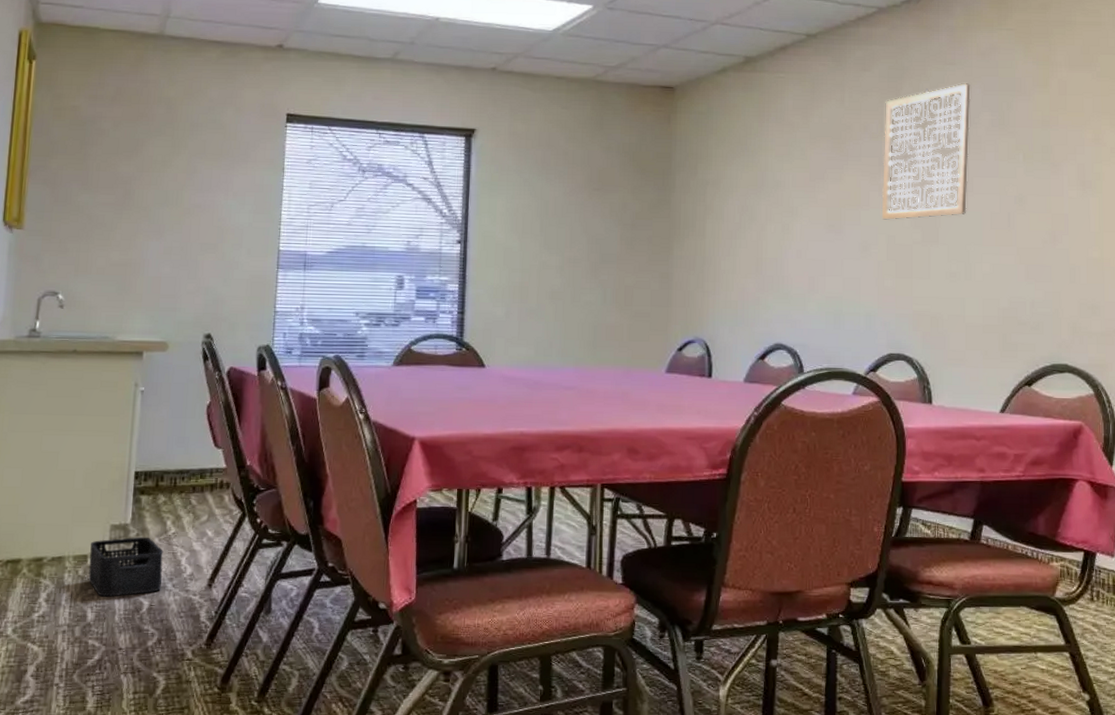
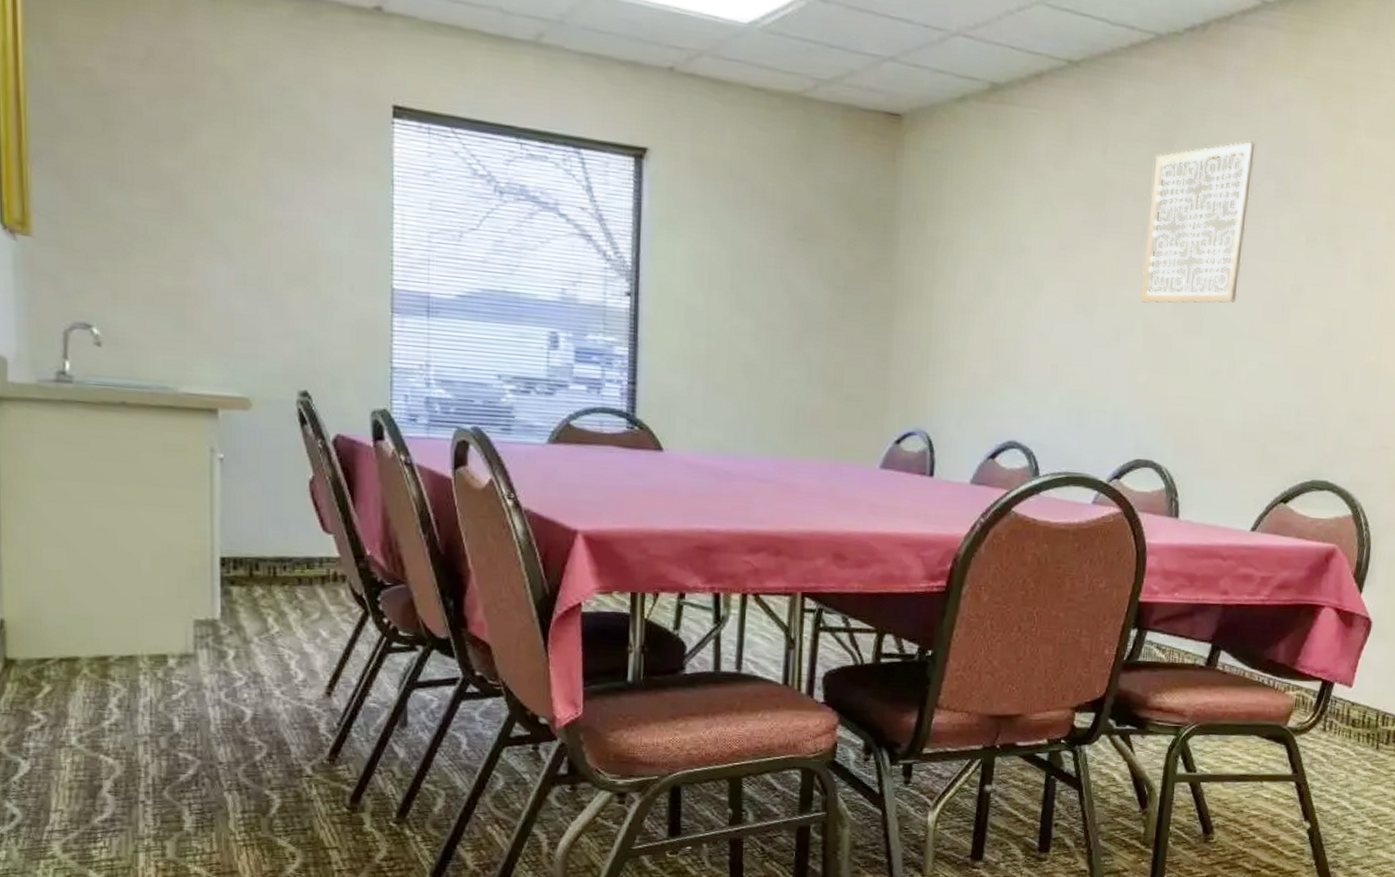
storage bin: present [88,536,163,597] -> none [170,635,266,704]

